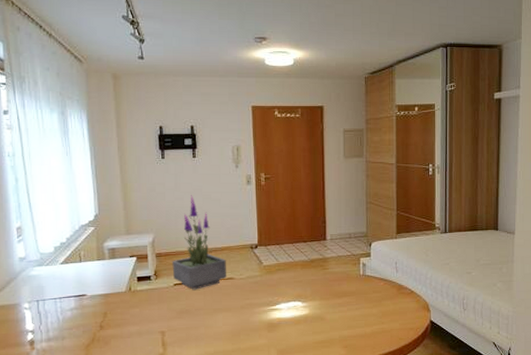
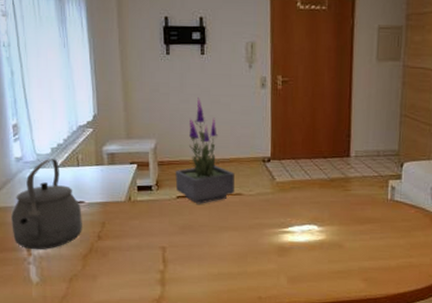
tea kettle: none [14,257,85,344] -> present [11,159,82,250]

